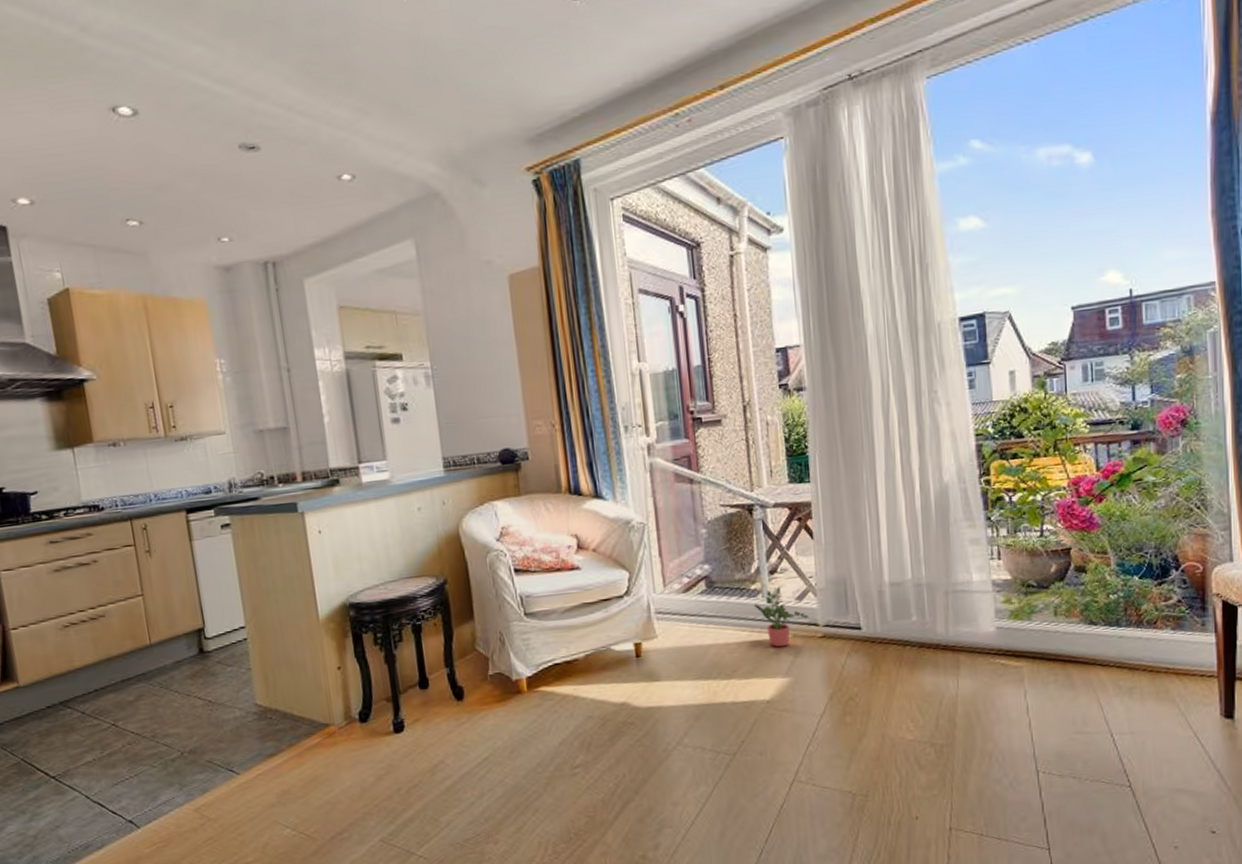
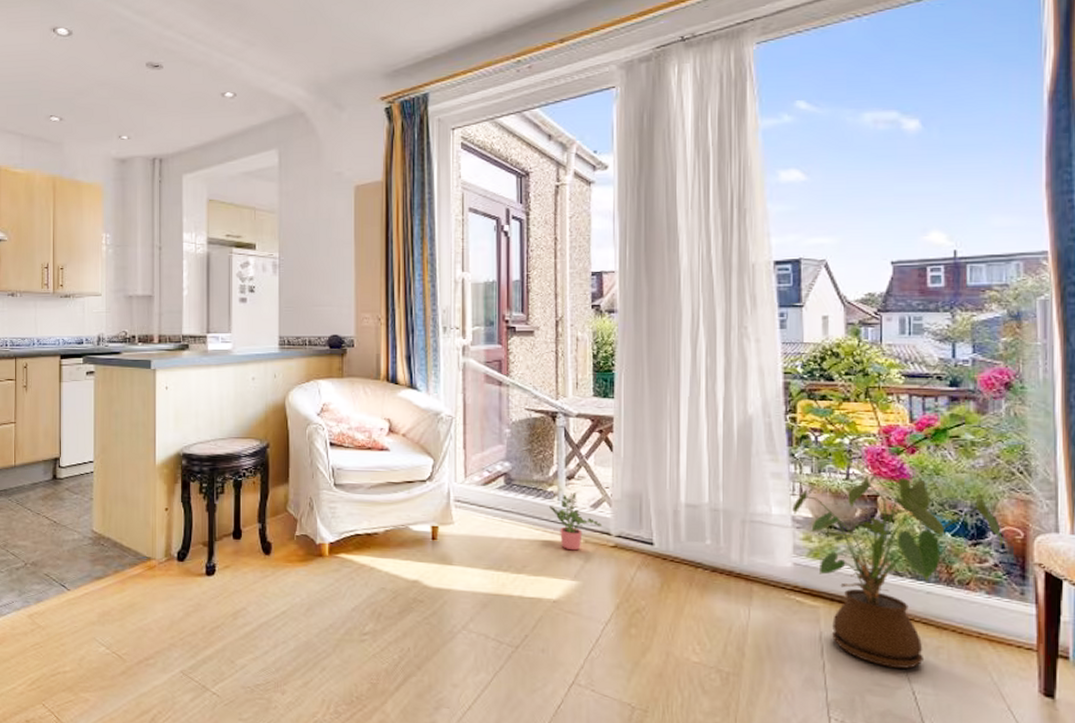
house plant: none [992,526,1185,715] -> present [792,475,1003,669]

